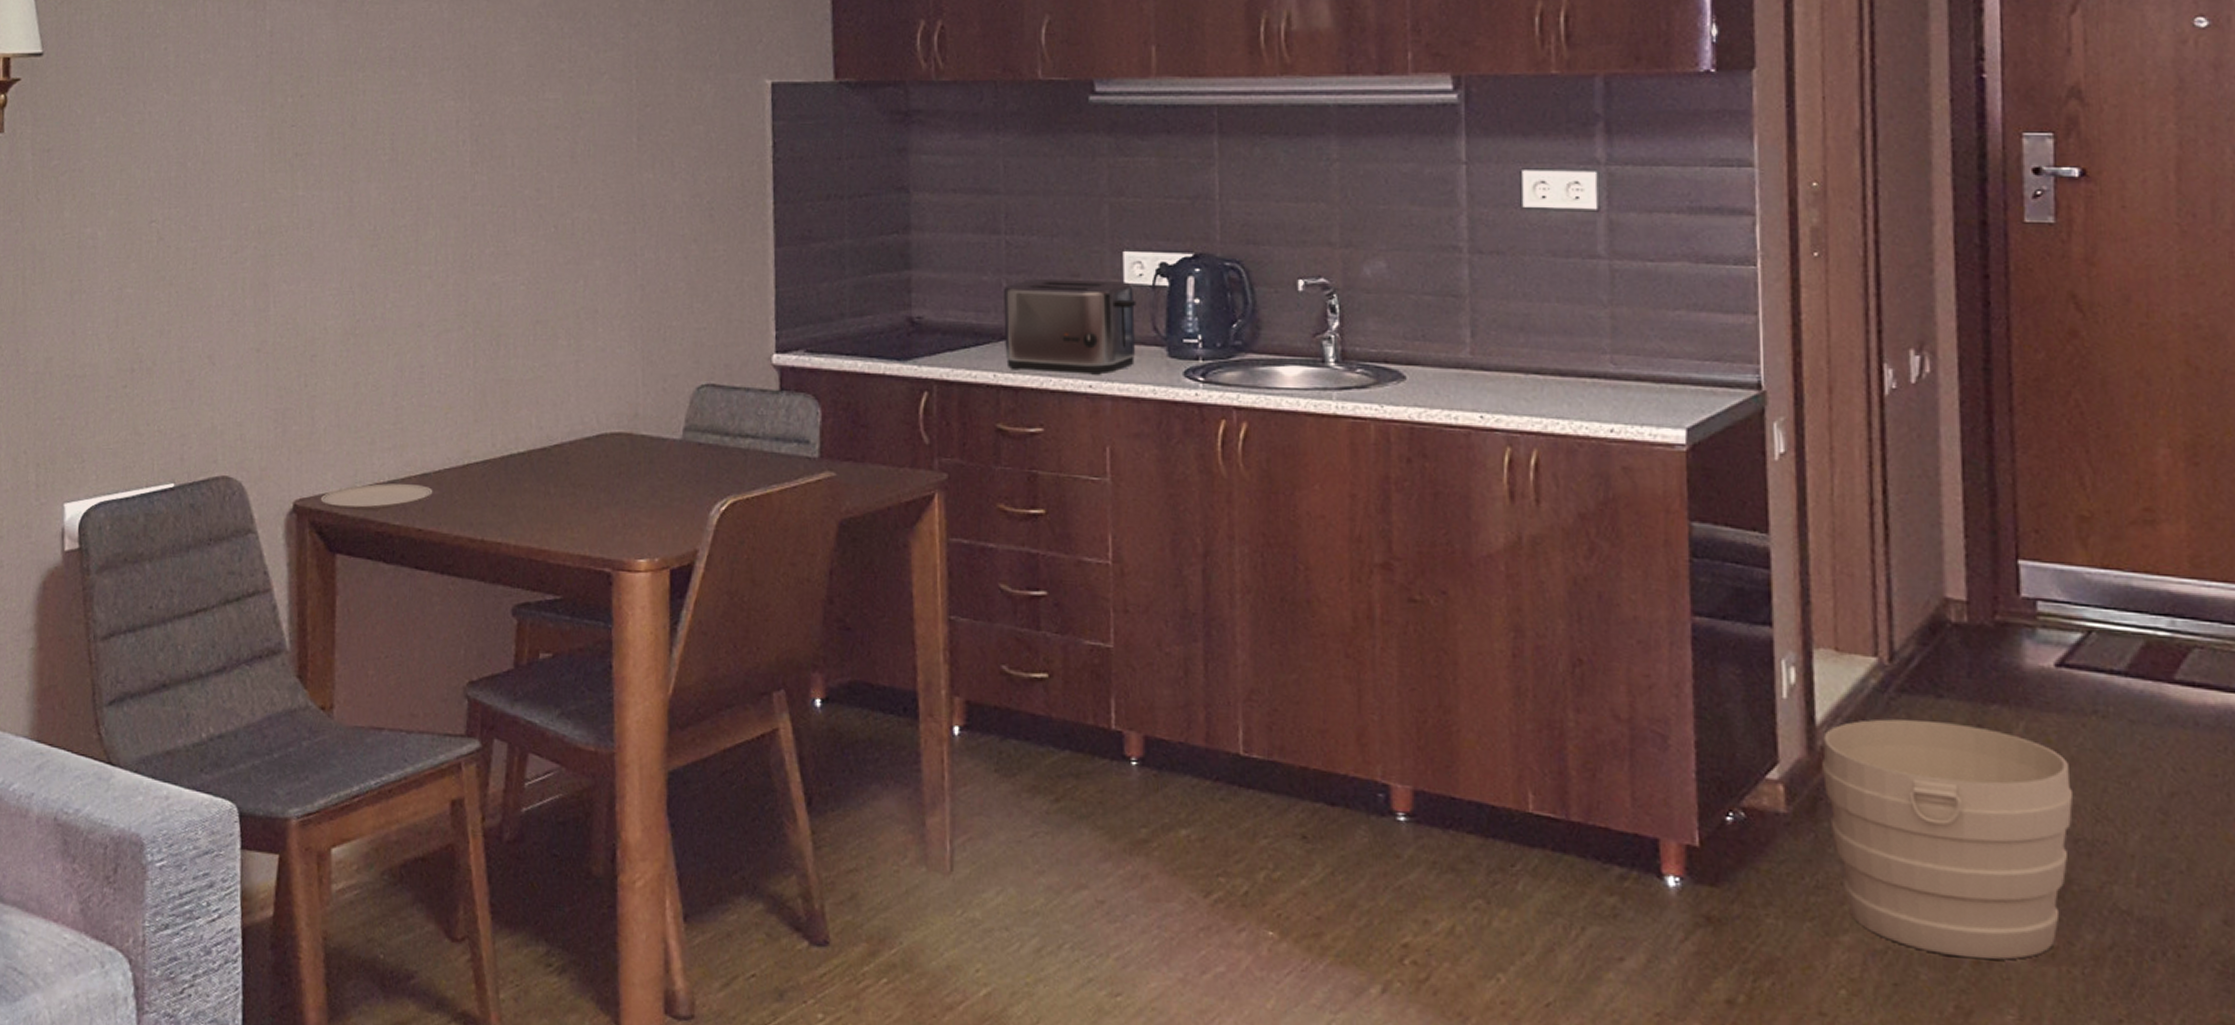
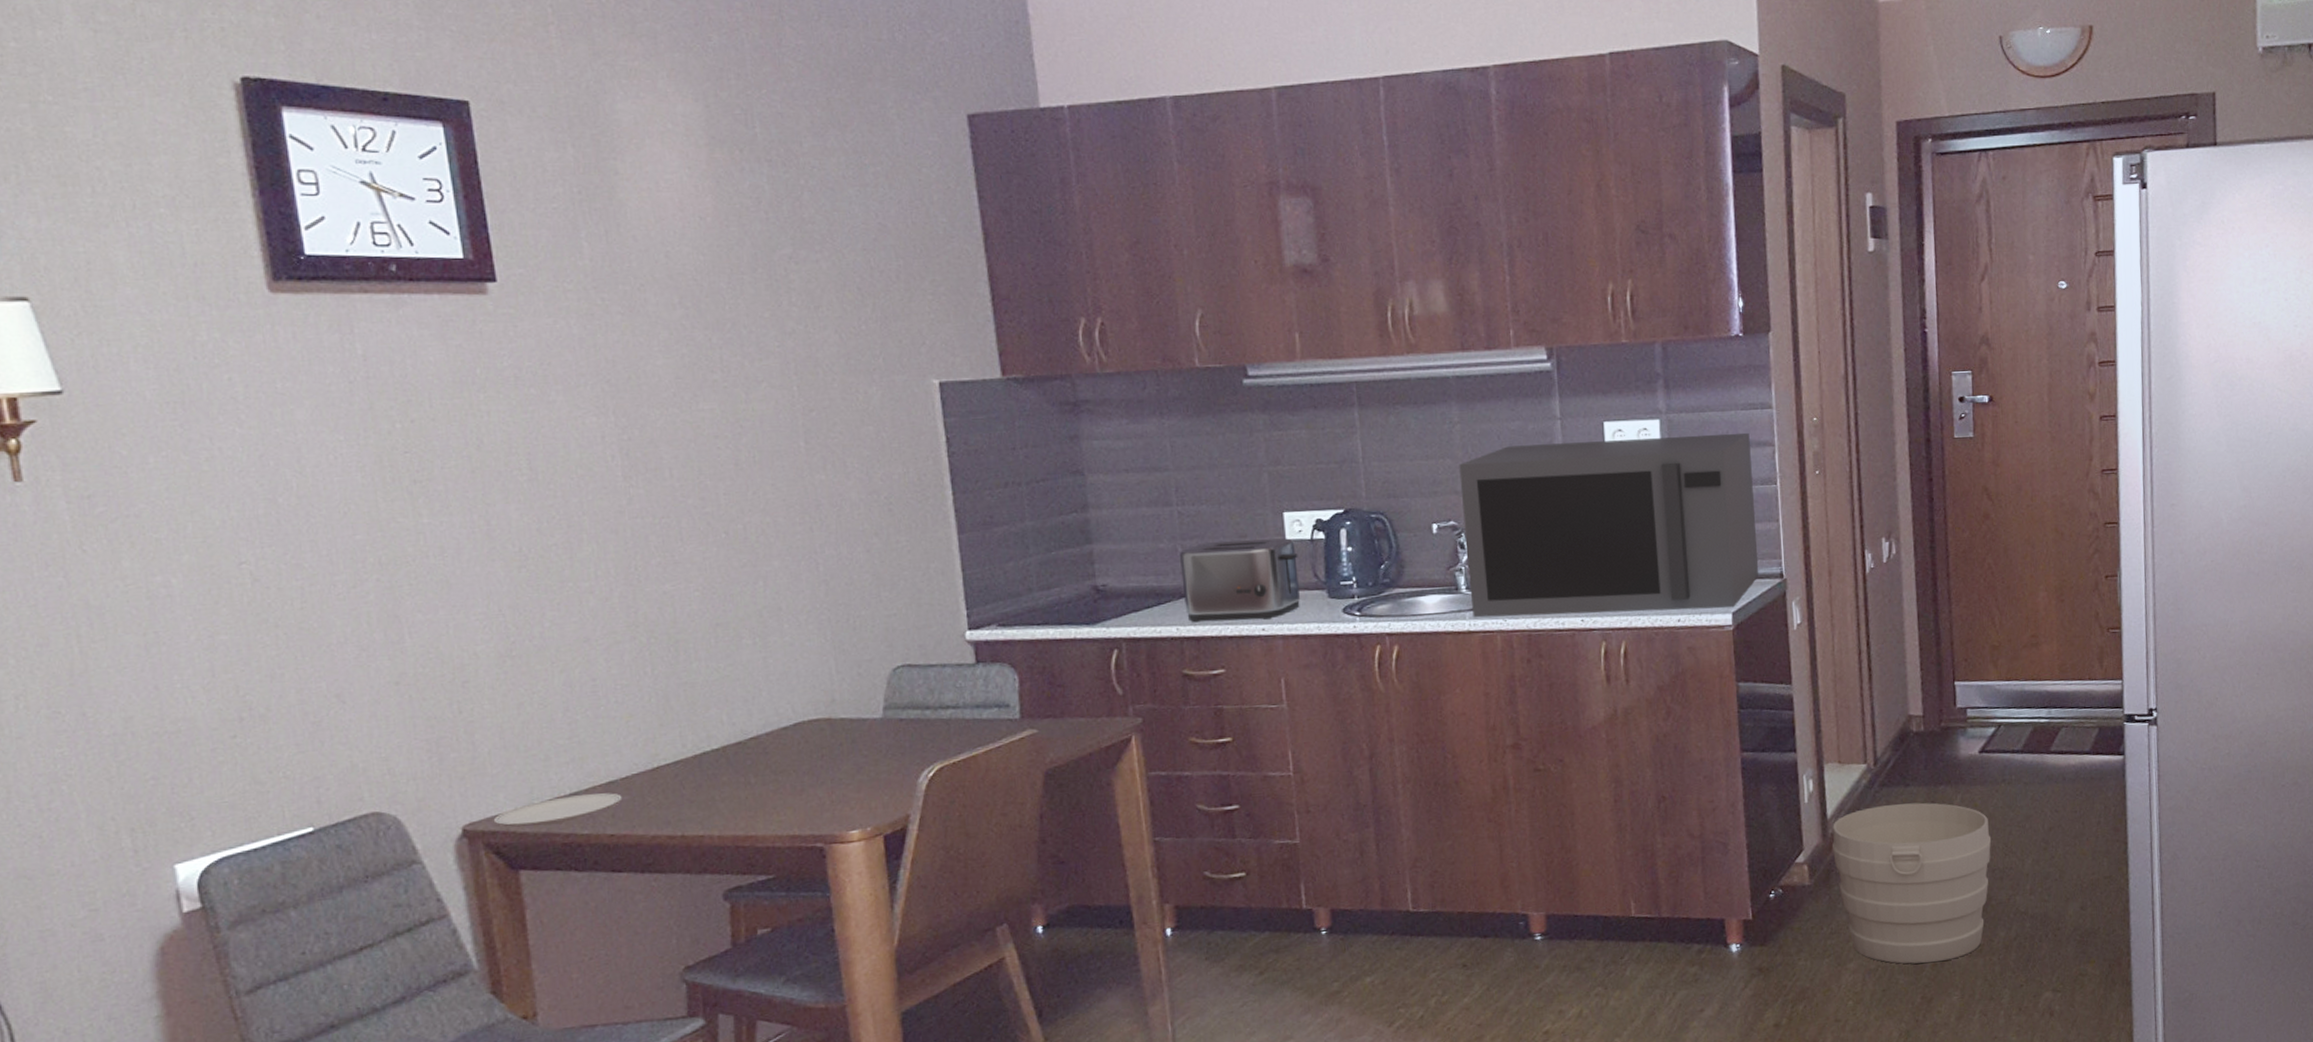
microwave: none [1335,192,1727,422] -> present [1459,432,1760,618]

